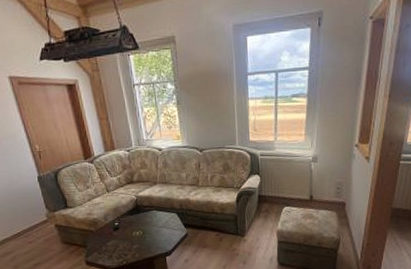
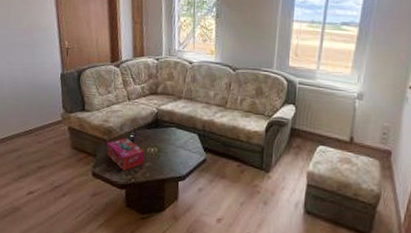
tissue box: none [94,226,132,256] -> present [106,137,145,171]

